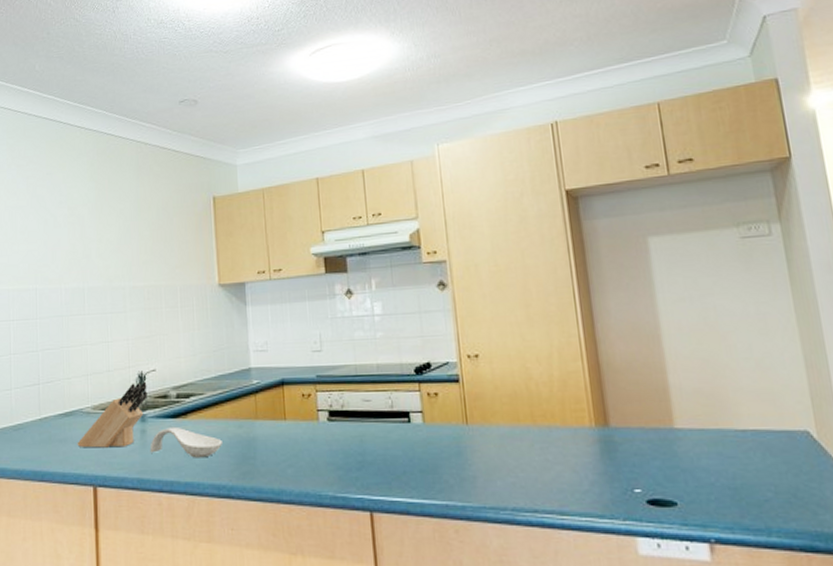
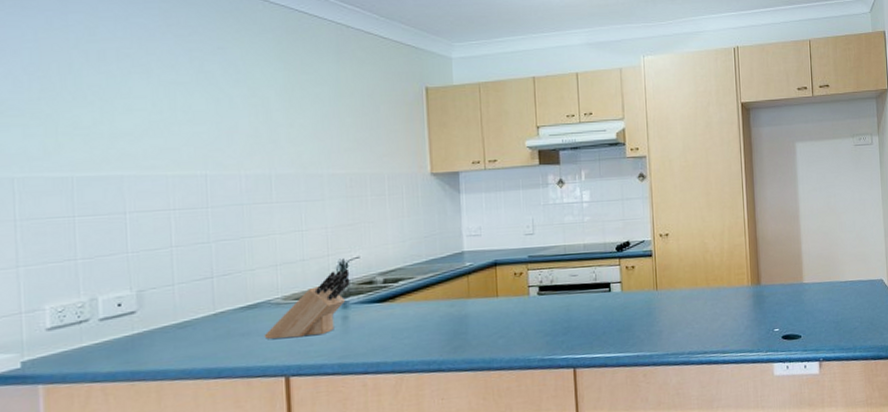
spoon rest: present [149,426,222,458] -> none [352,310,433,339]

